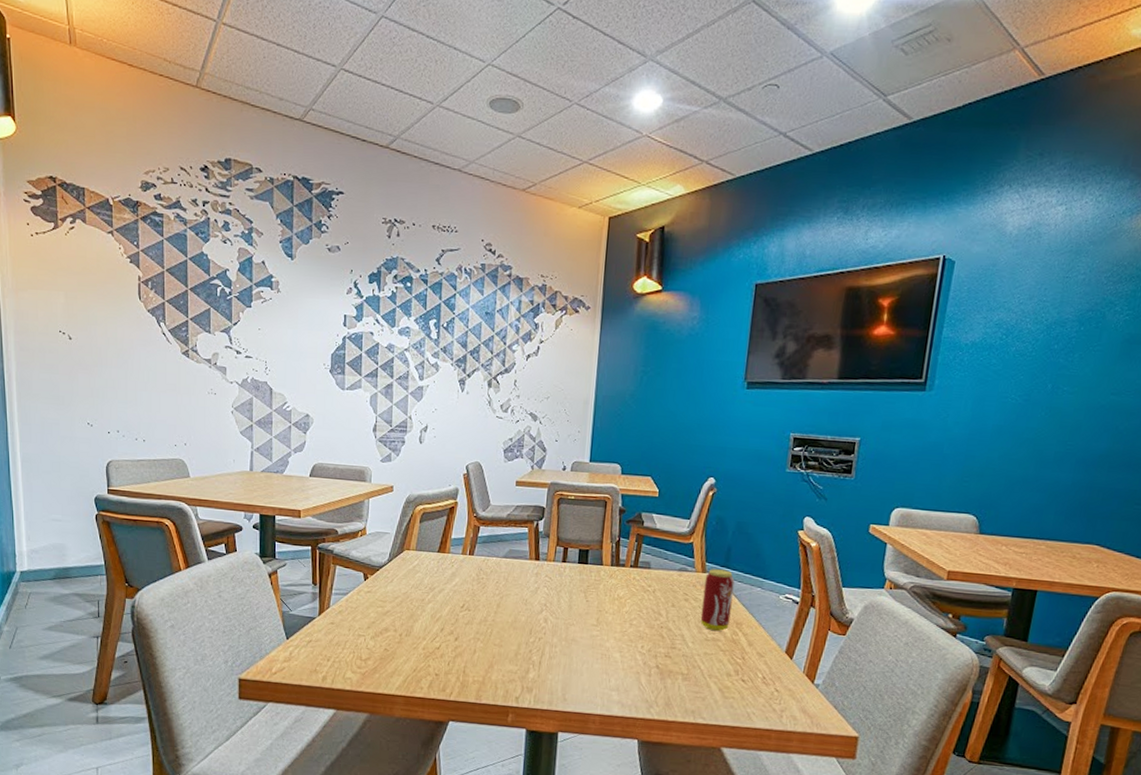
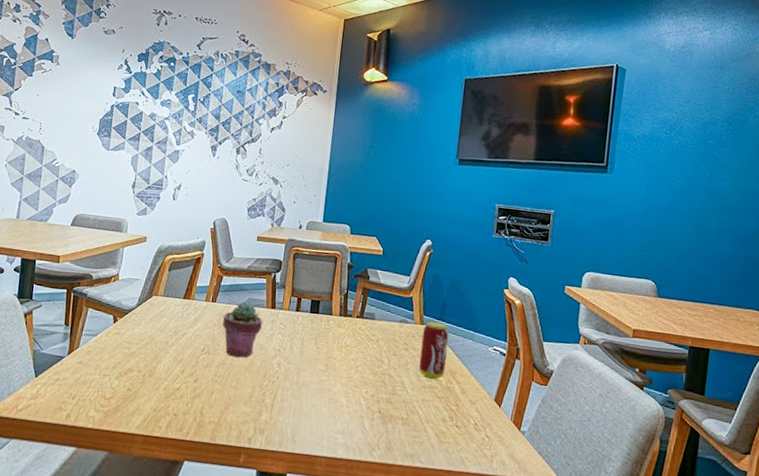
potted succulent: none [482,554,526,614] -> present [222,302,263,358]

